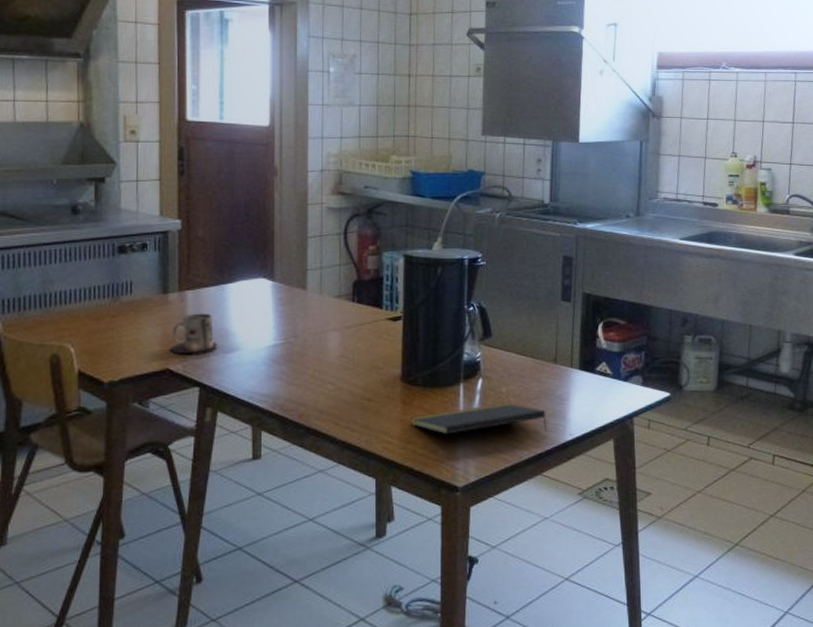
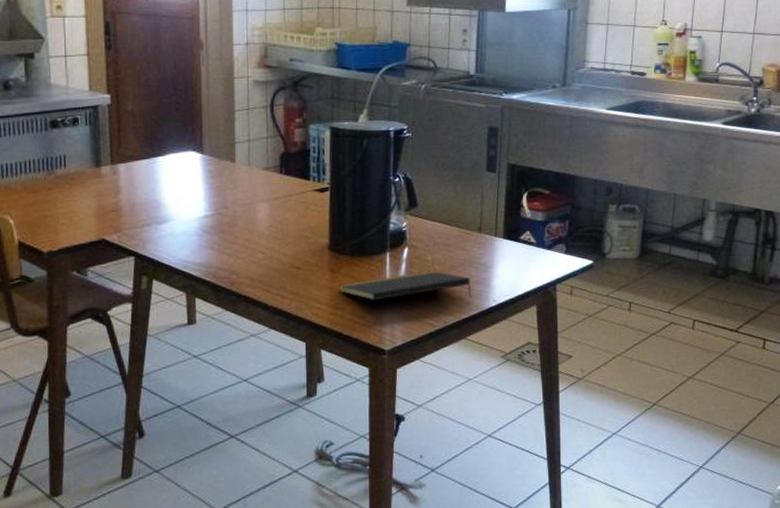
mug: present [170,313,218,353] -> none [105,185,151,224]

